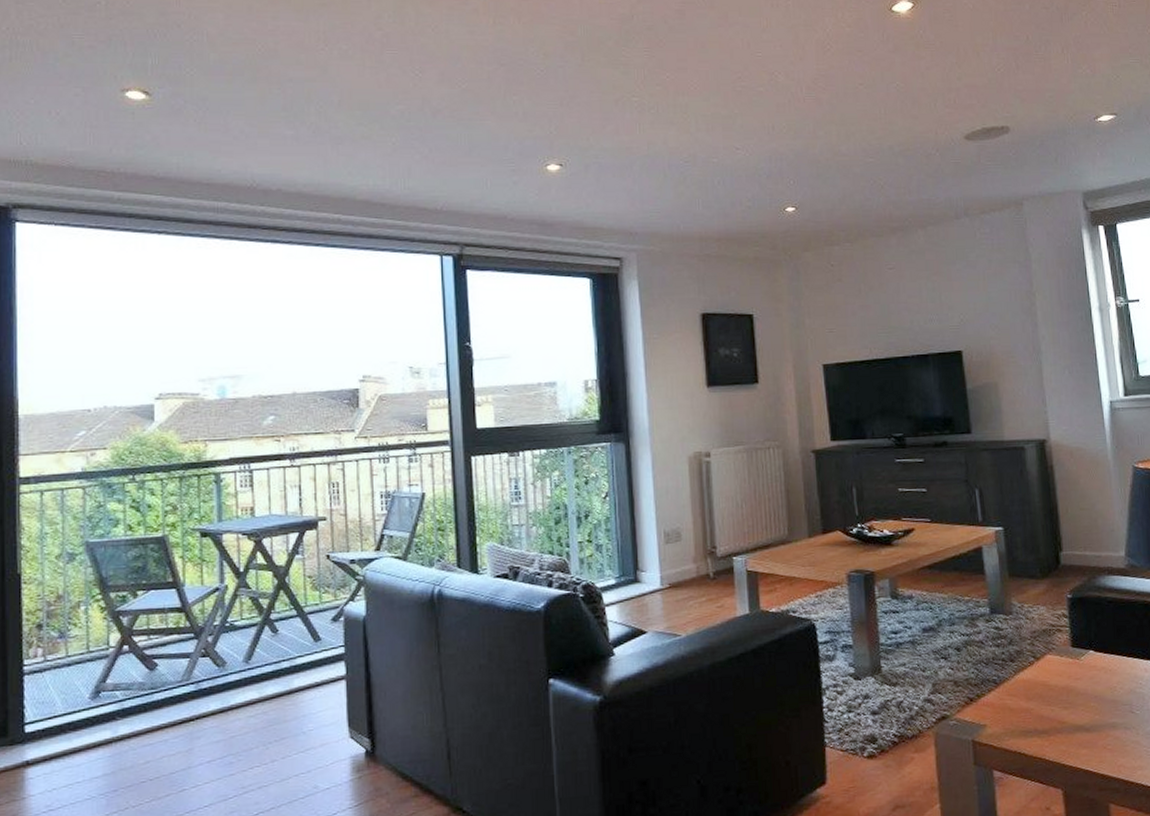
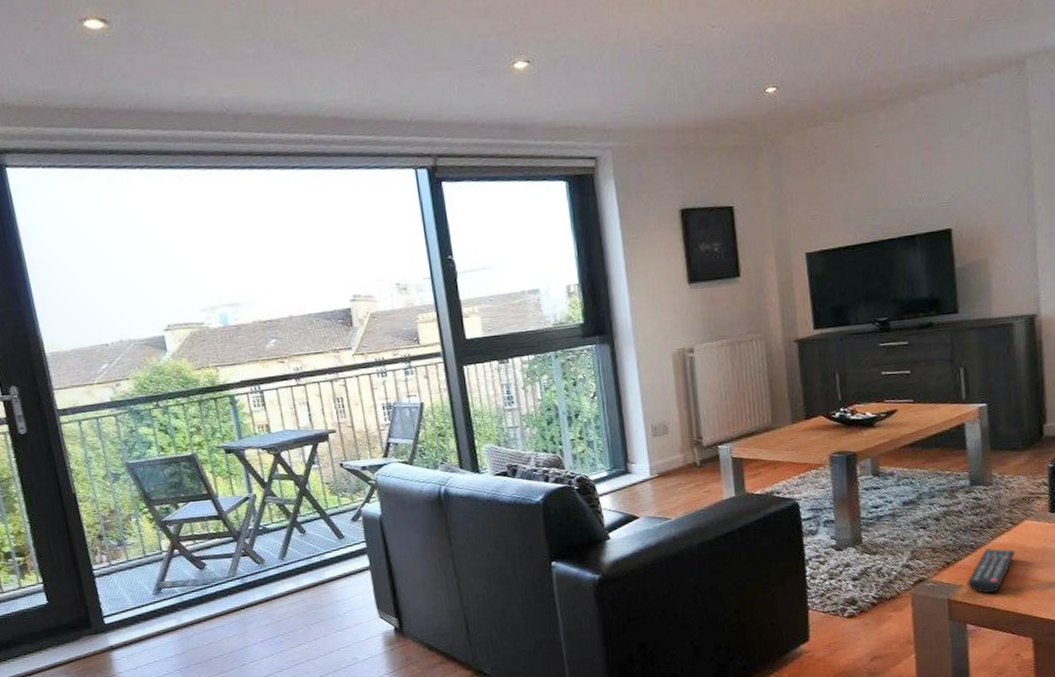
remote control: none [992,684,1040,736] -> present [967,548,1016,594]

